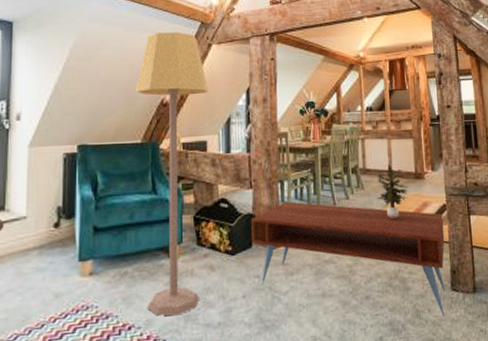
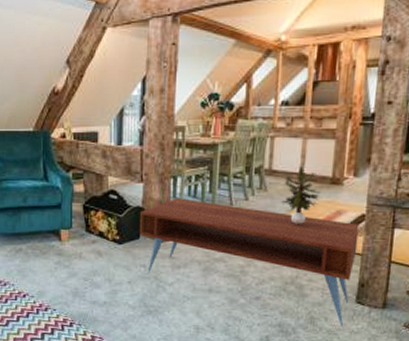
lamp: present [135,31,208,316] -> none [27,13,101,291]

